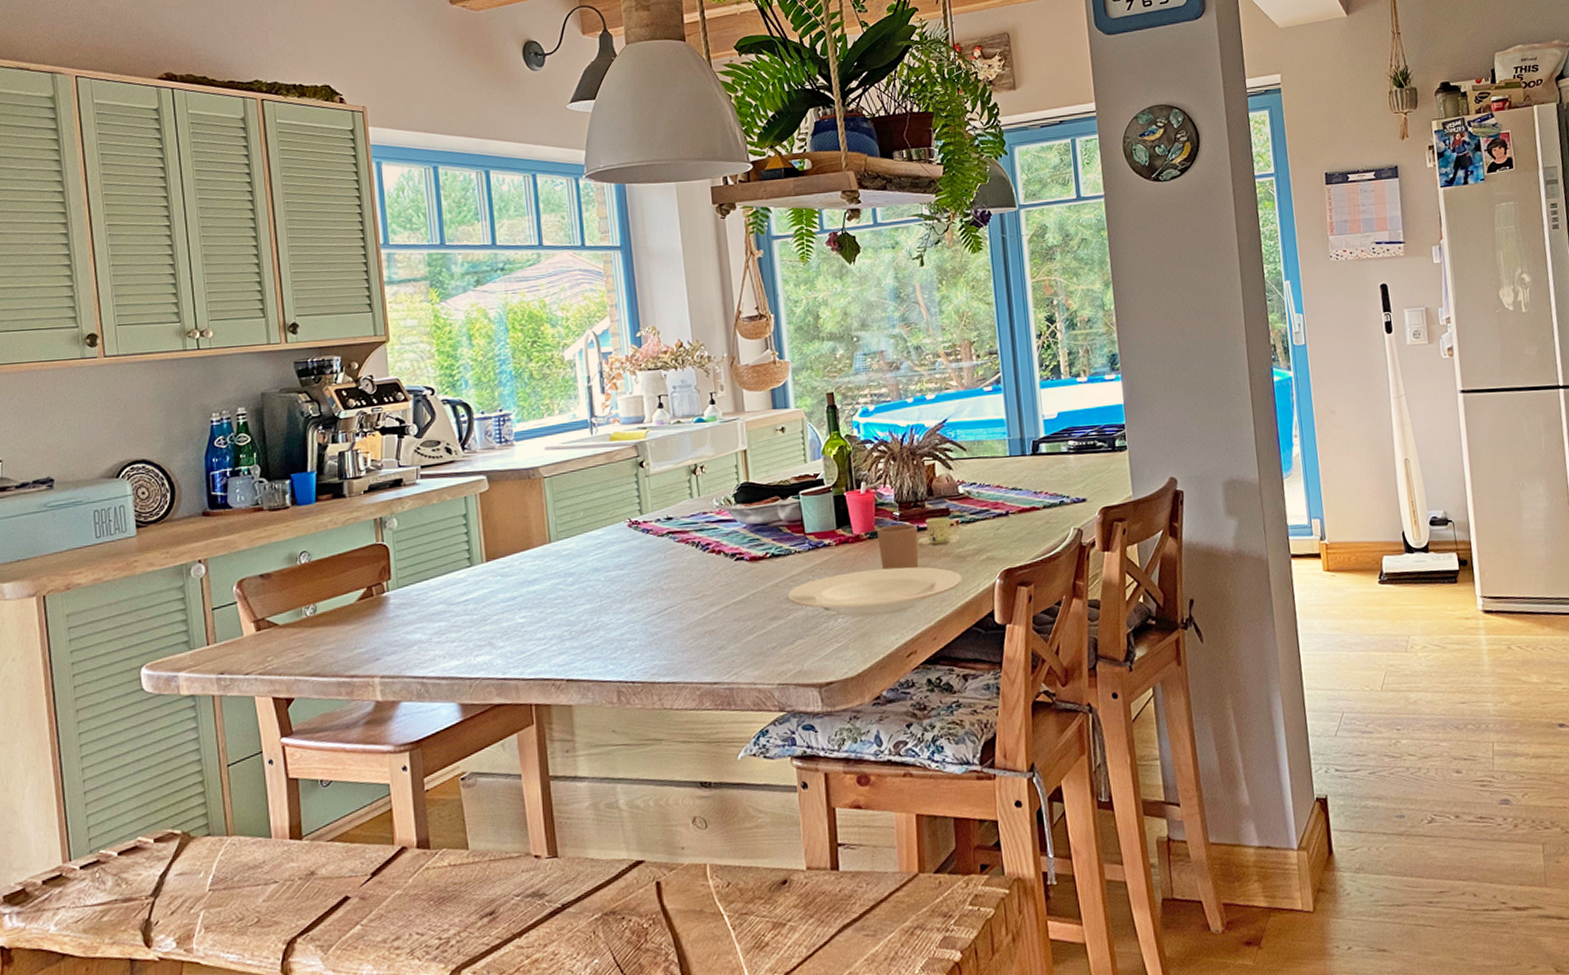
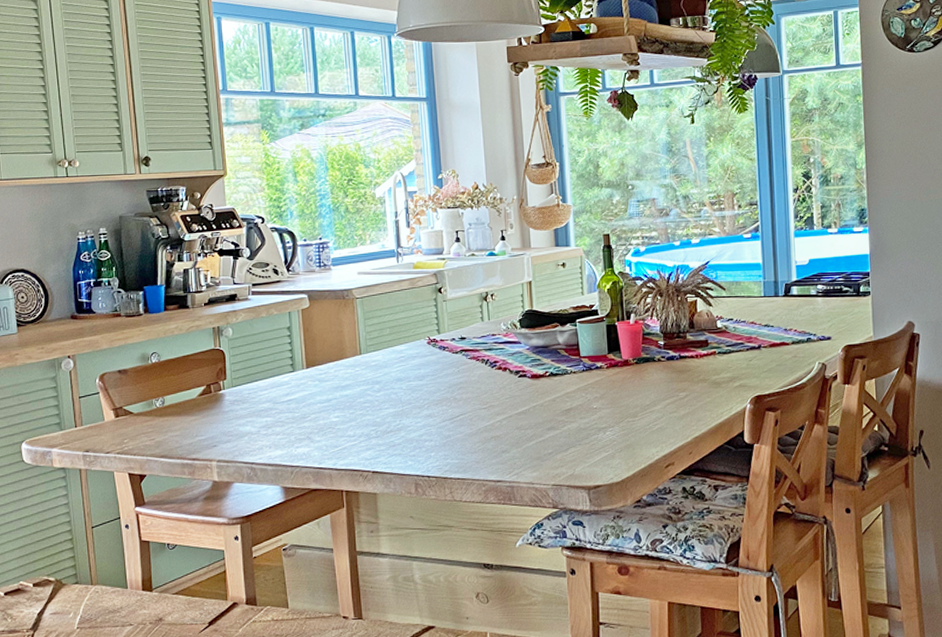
plate: present [787,566,963,618] -> none [563,389,717,432]
mug: present [877,523,919,570] -> none [643,352,680,392]
cup and saucer: present [918,516,960,546] -> none [680,347,717,373]

